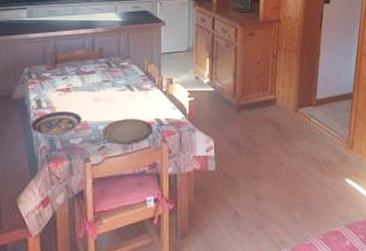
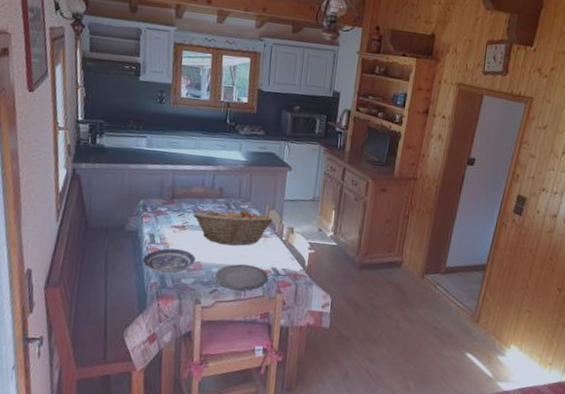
fruit basket: none [76,67,152,102] -> present [193,209,273,246]

